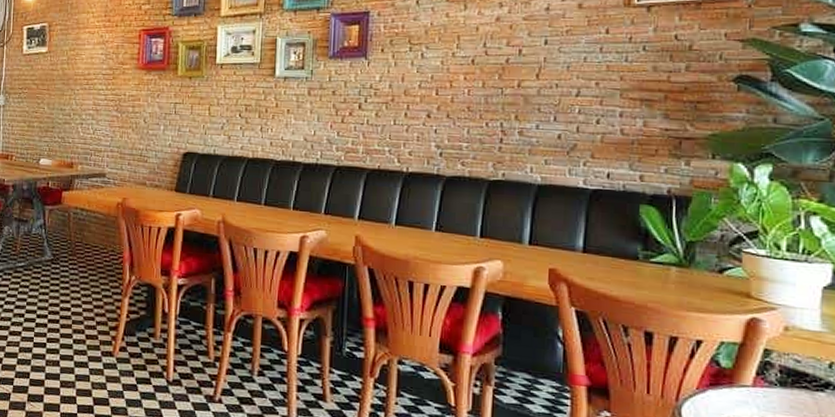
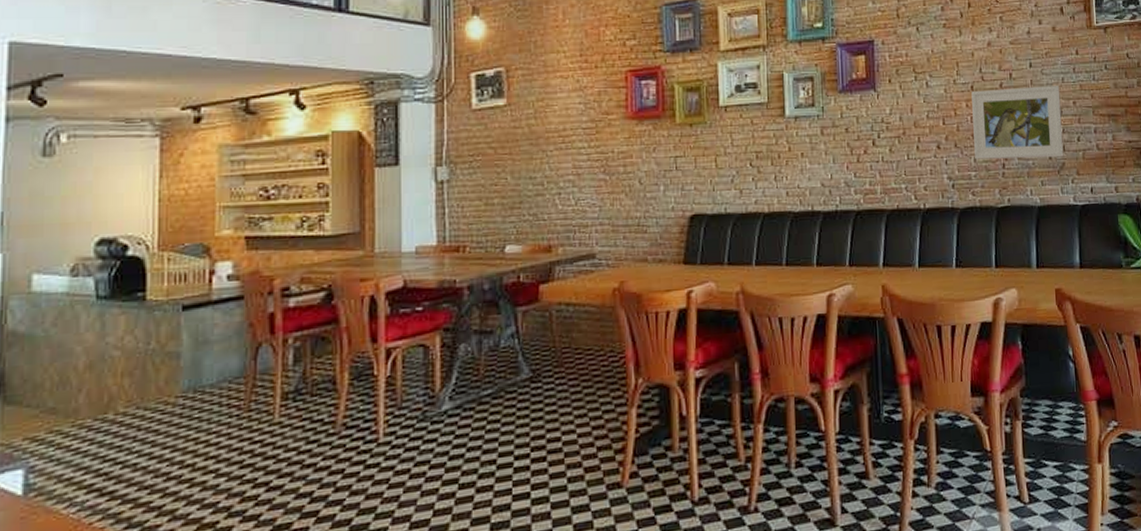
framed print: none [468,64,580,138] -> present [971,86,1064,160]

